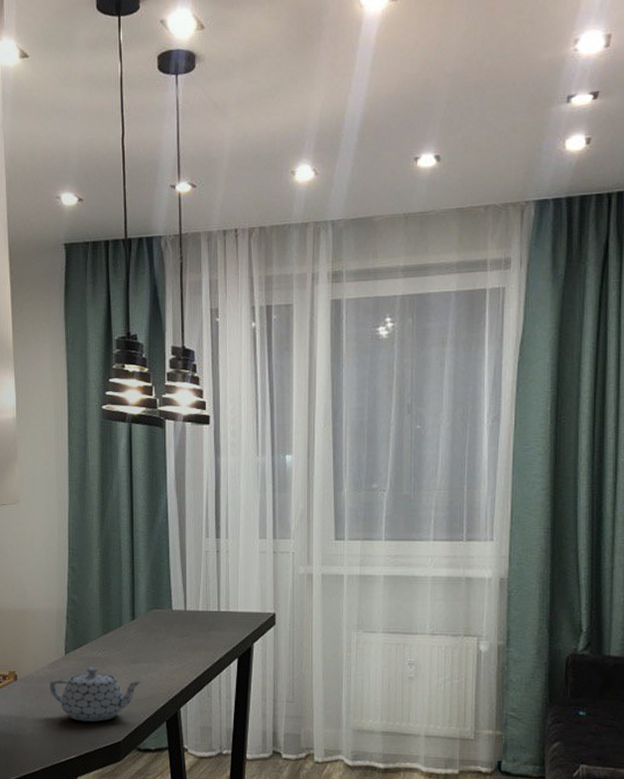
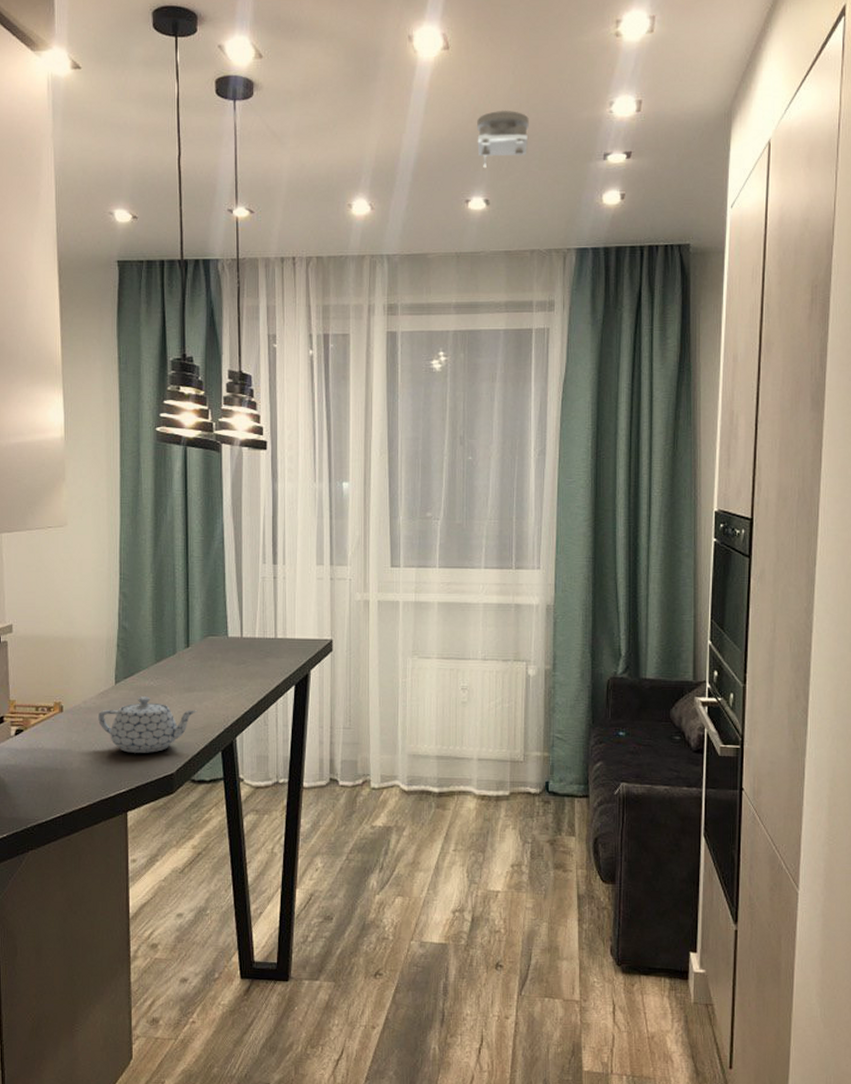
smoke detector: none [427,59,484,123] -> present [477,111,529,169]

